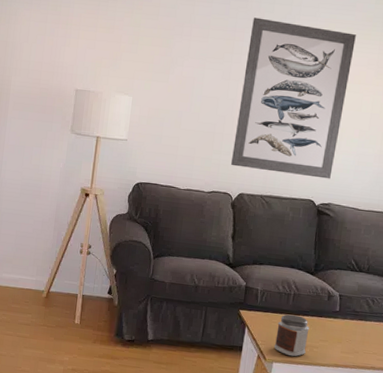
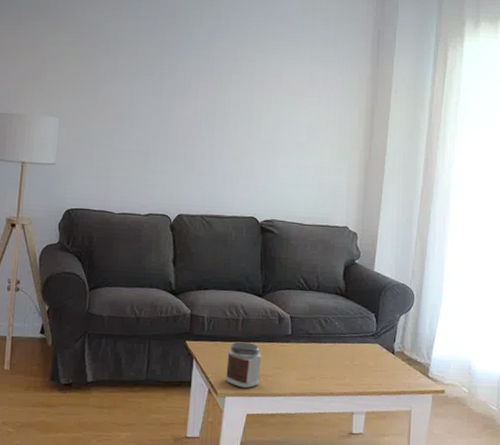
wall art: present [230,17,356,179] -> none [167,32,287,195]

